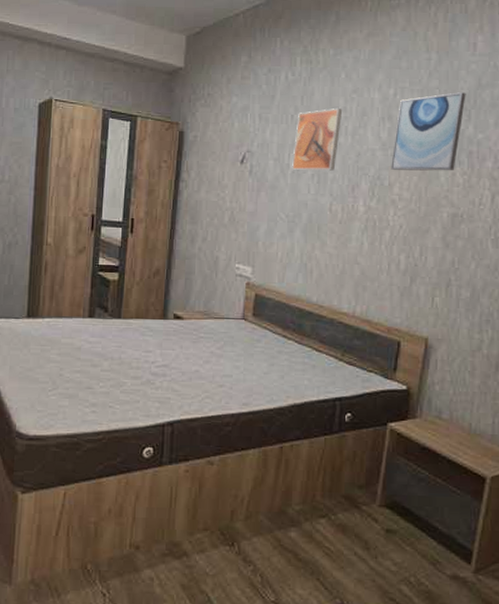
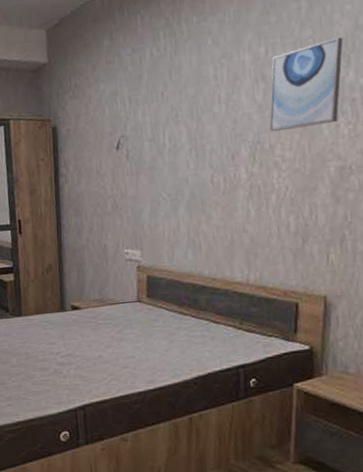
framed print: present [292,108,343,171] -> none [168,77,214,148]

